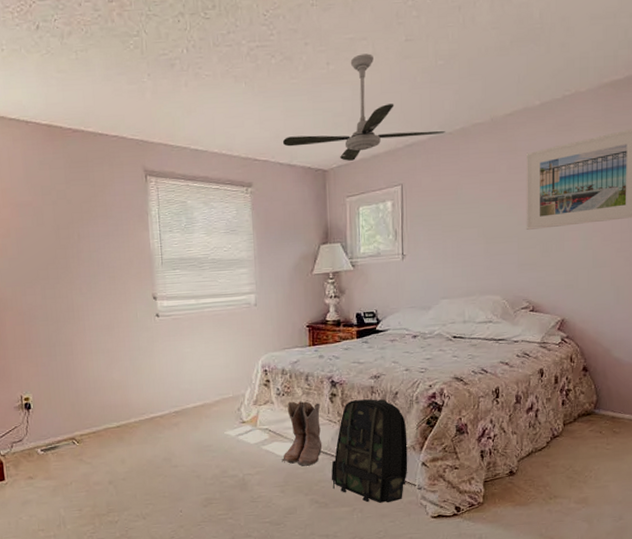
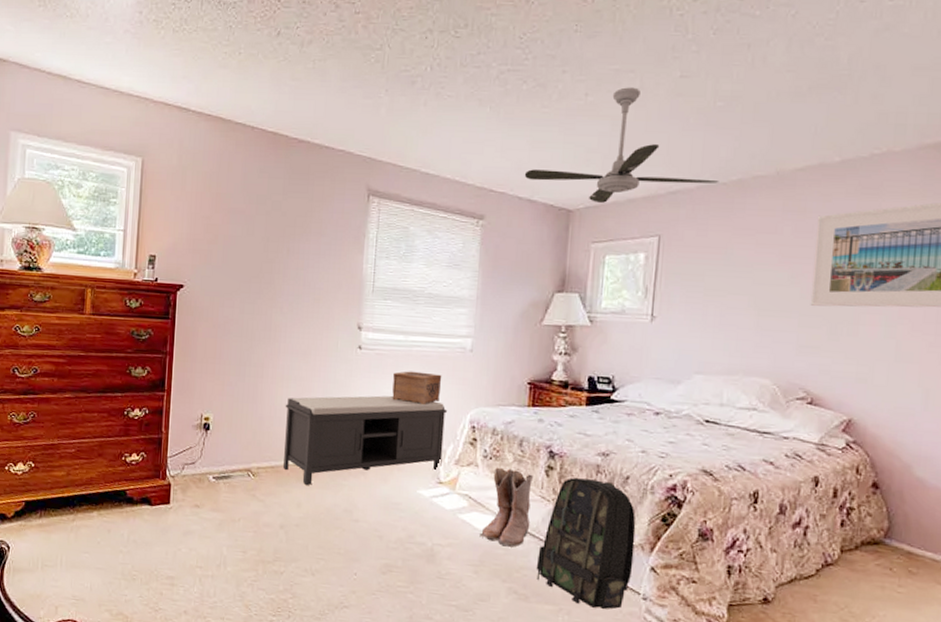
bench: none [97,353,243,443] -> present [283,395,447,485]
decorative box: none [191,329,234,359] -> present [392,371,442,406]

